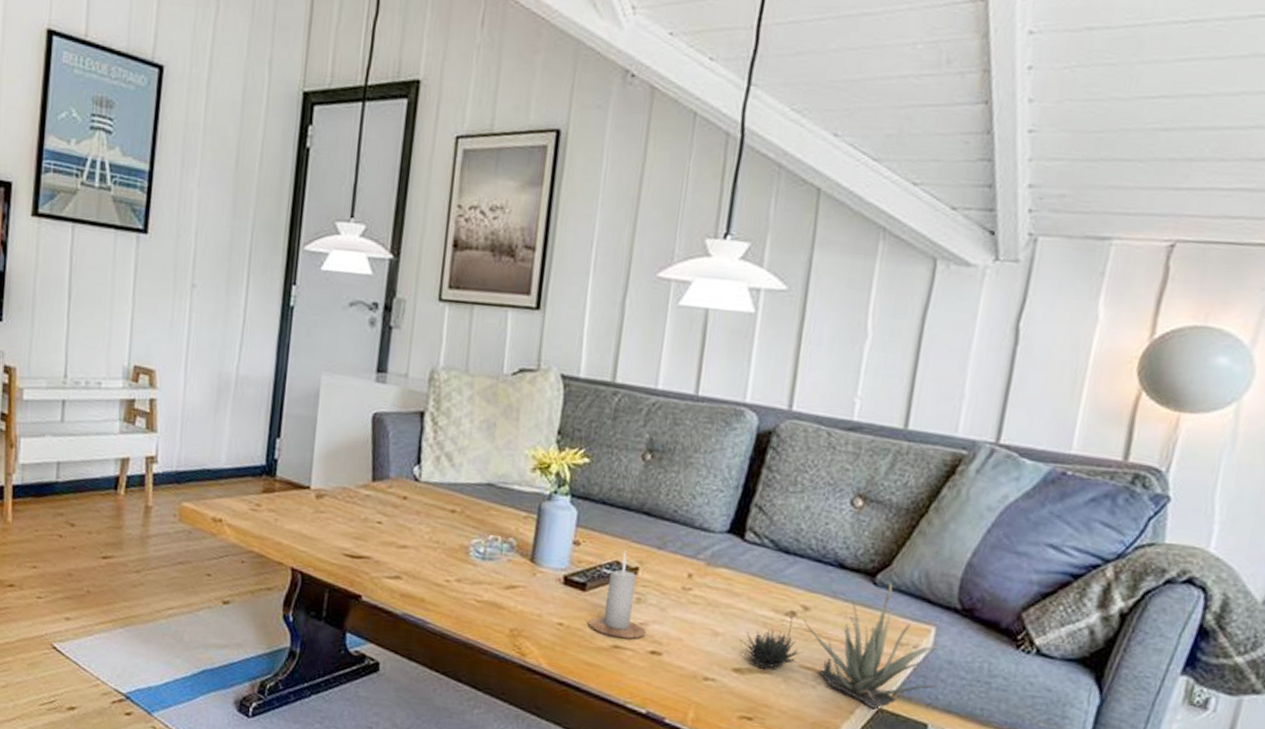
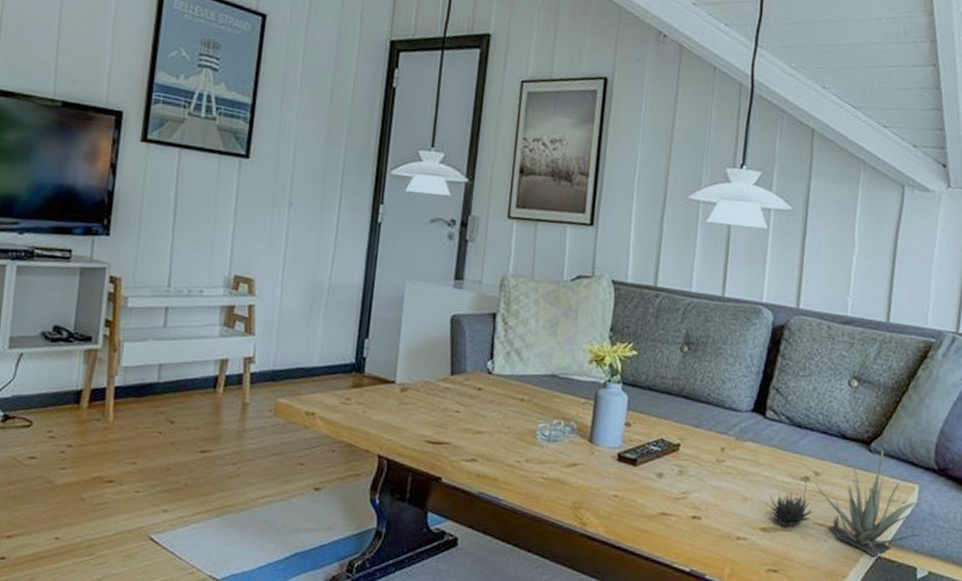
candle: present [588,551,646,639] -> none [639,430,687,506]

